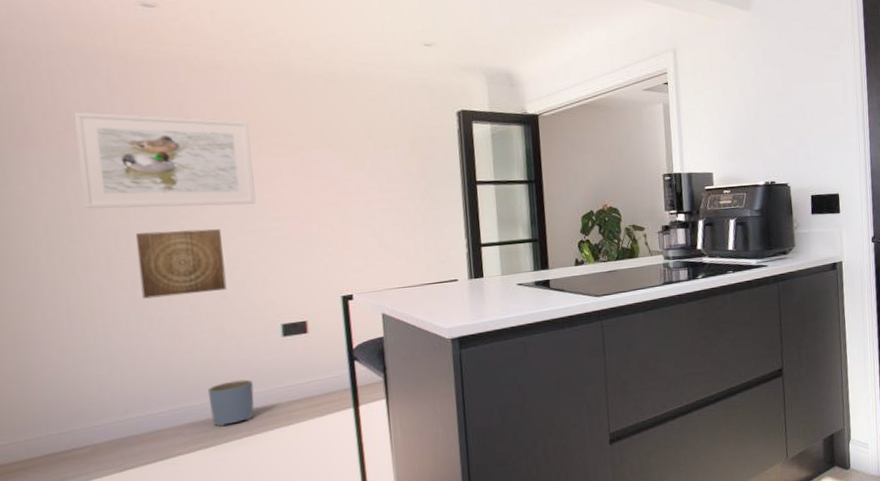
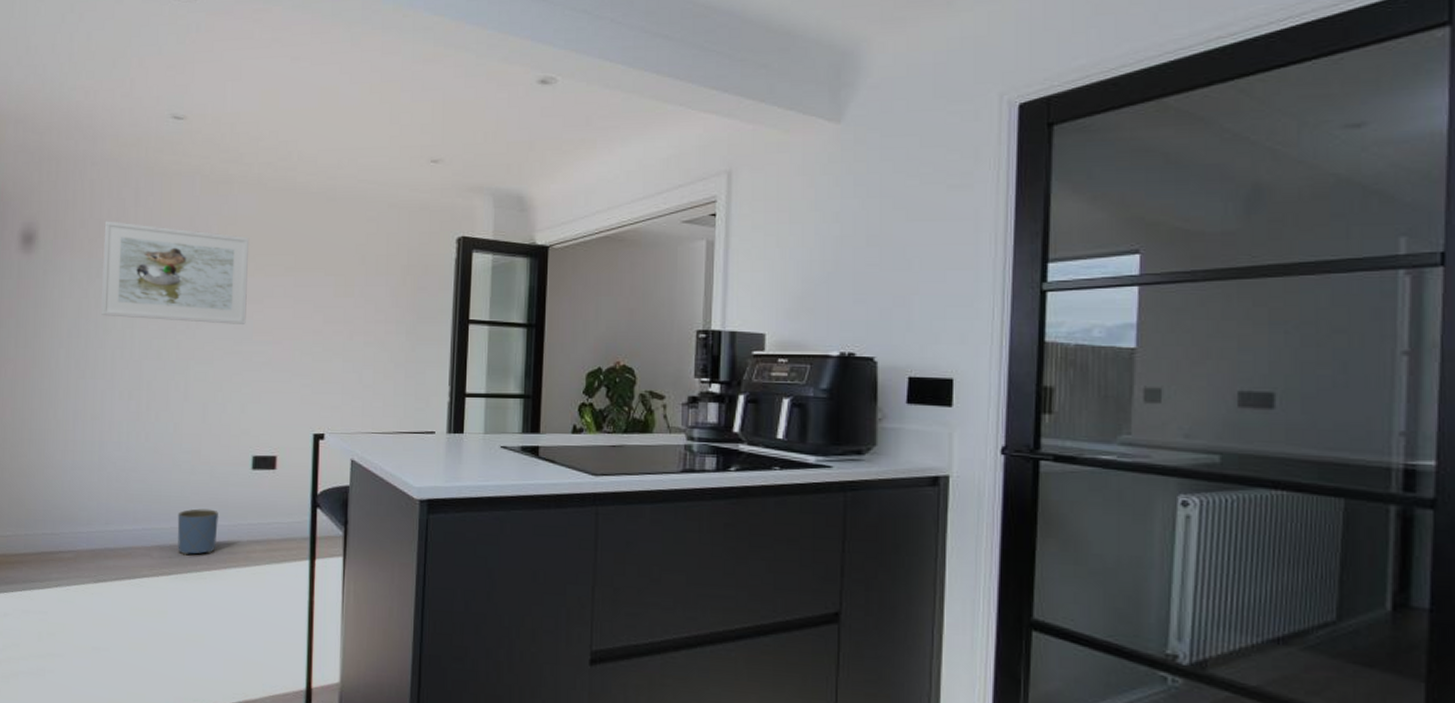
wall art: present [135,229,227,299] -> none [135,344,210,412]

